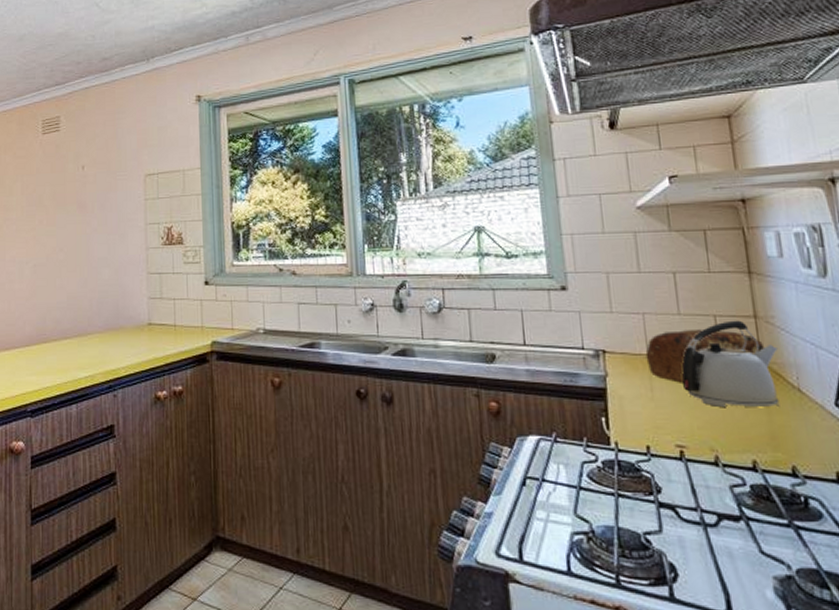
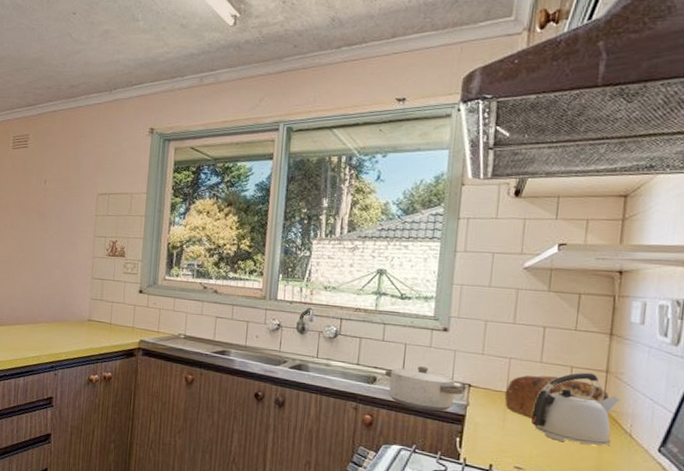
cooking pot: none [504,335,598,387] -> present [385,366,463,411]

